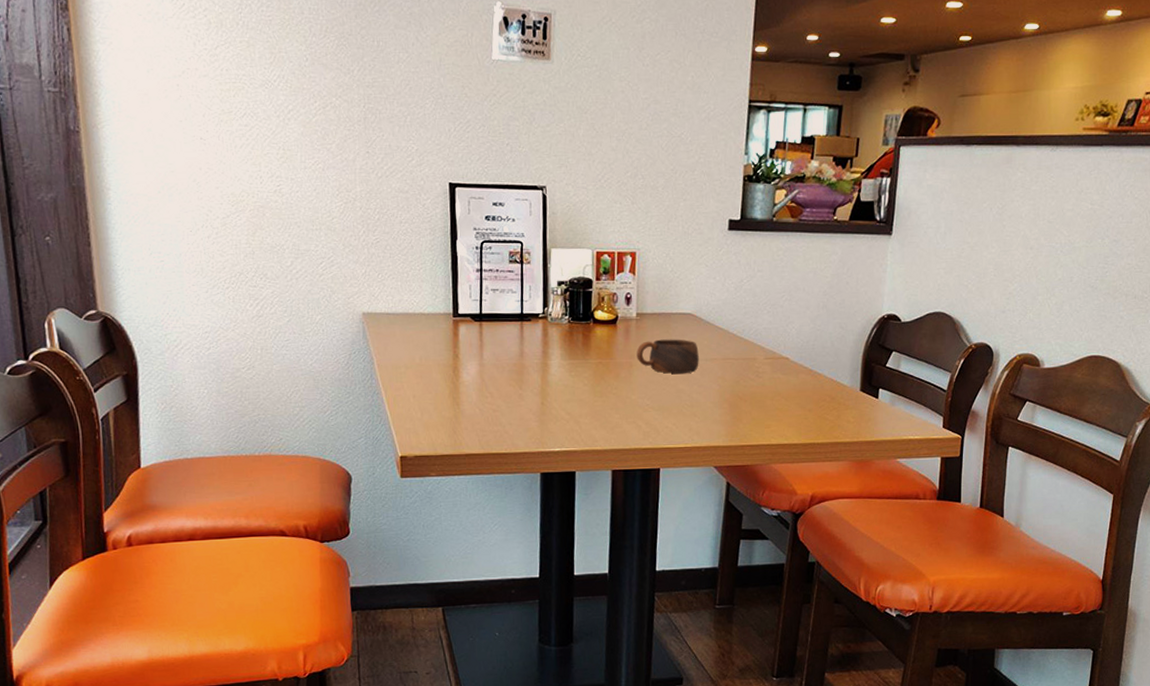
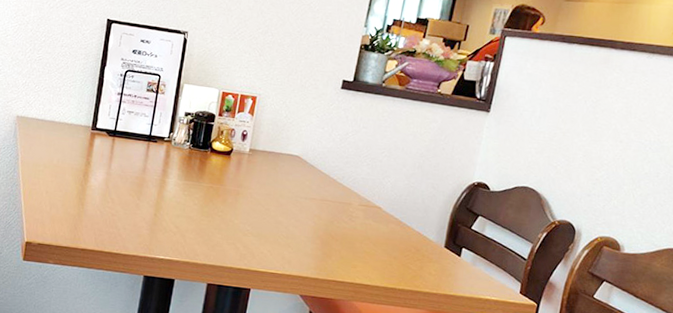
cup: present [636,339,699,374] -> none [244,174,300,208]

